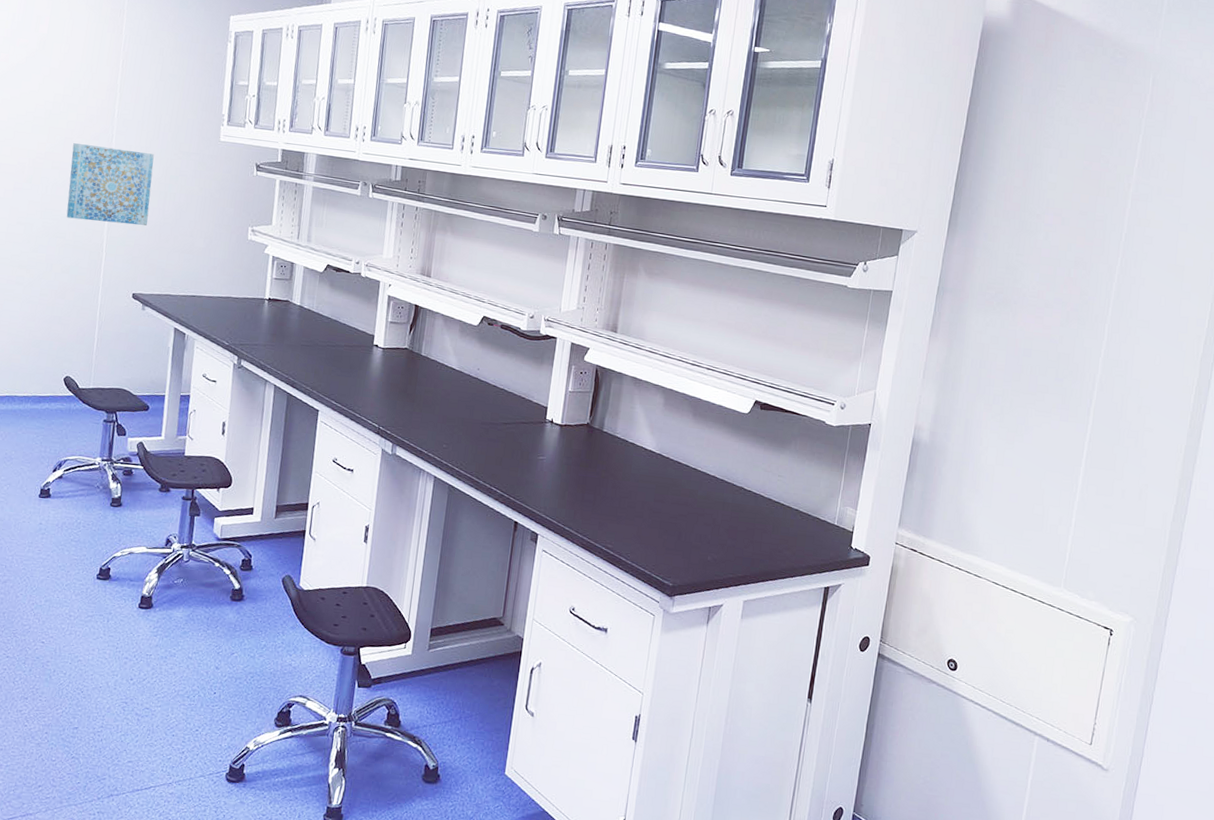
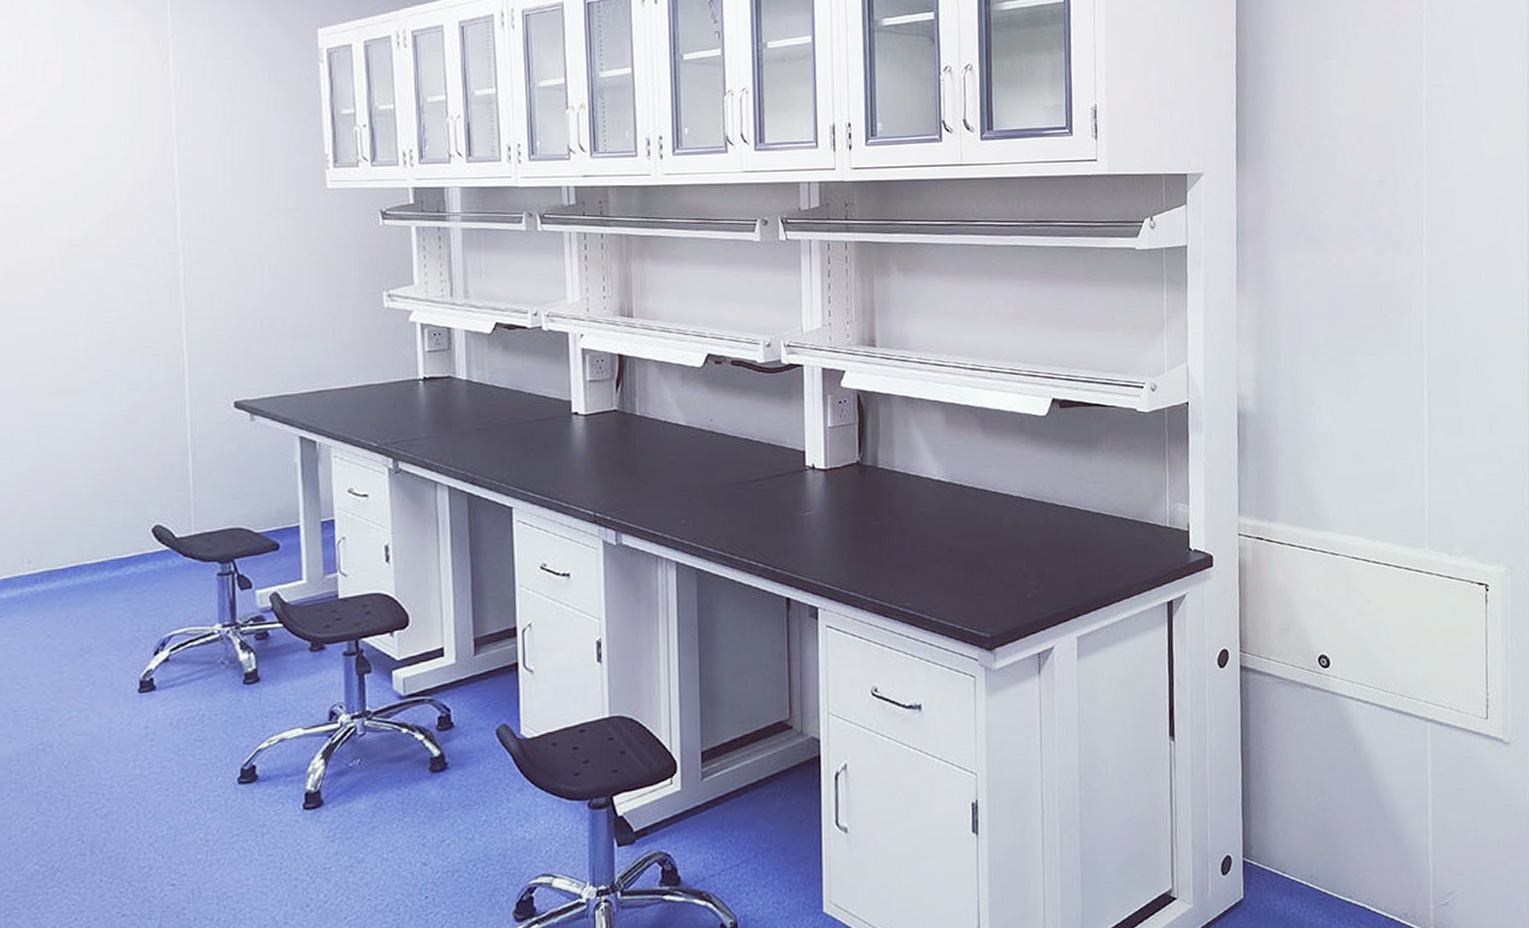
wall art: present [66,143,154,226] -> none [120,217,242,318]

